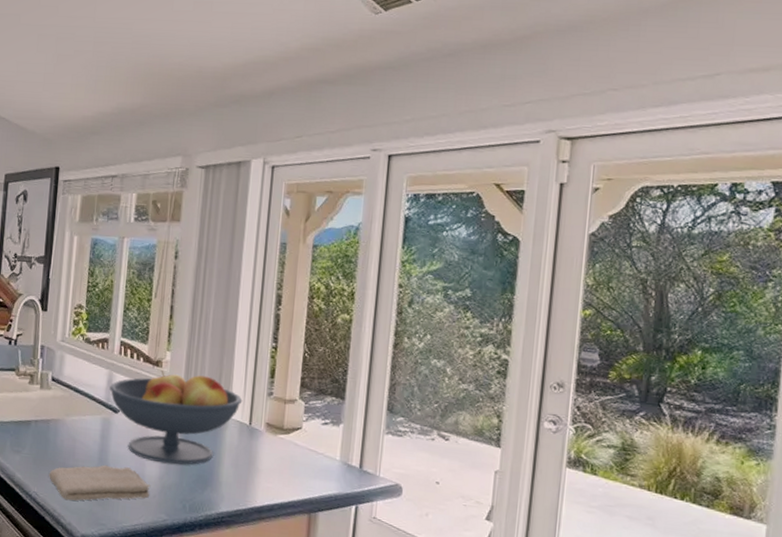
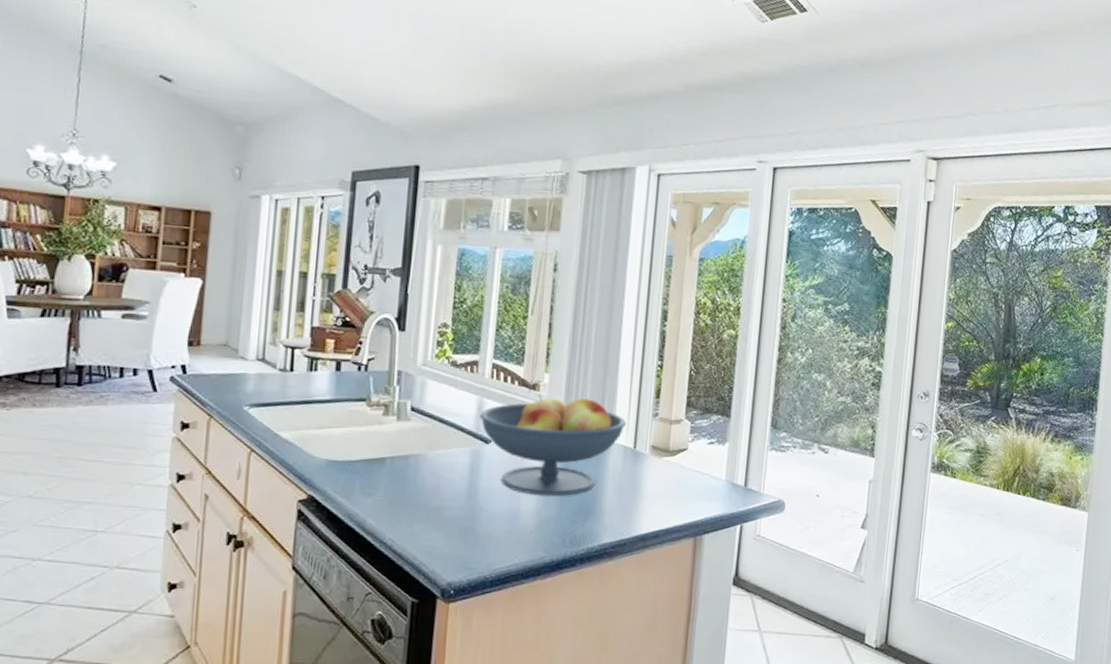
washcloth: present [49,464,151,501] -> none [408,502,527,546]

